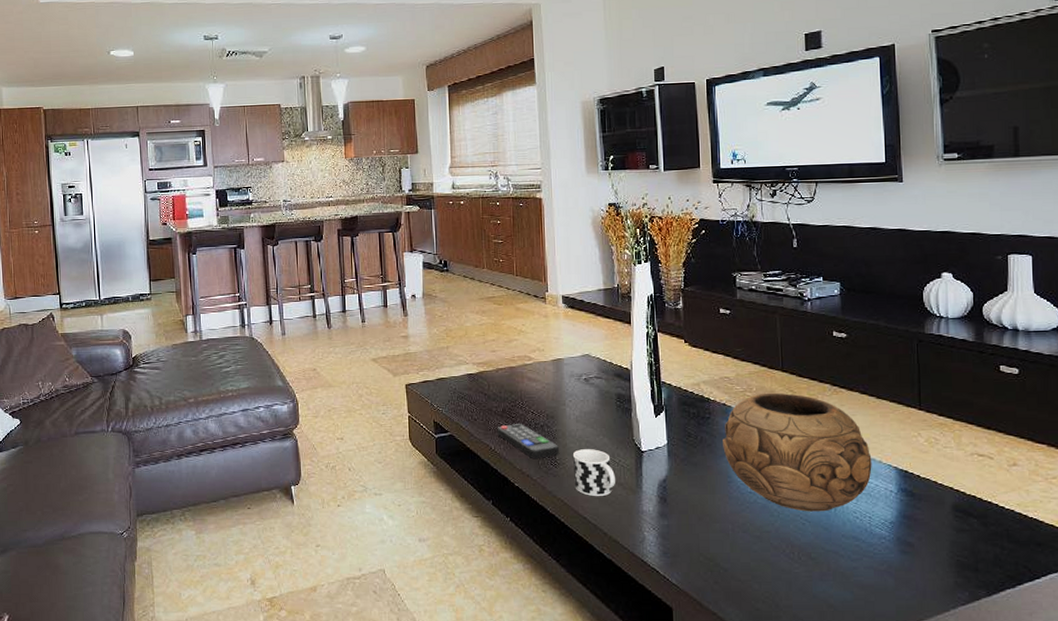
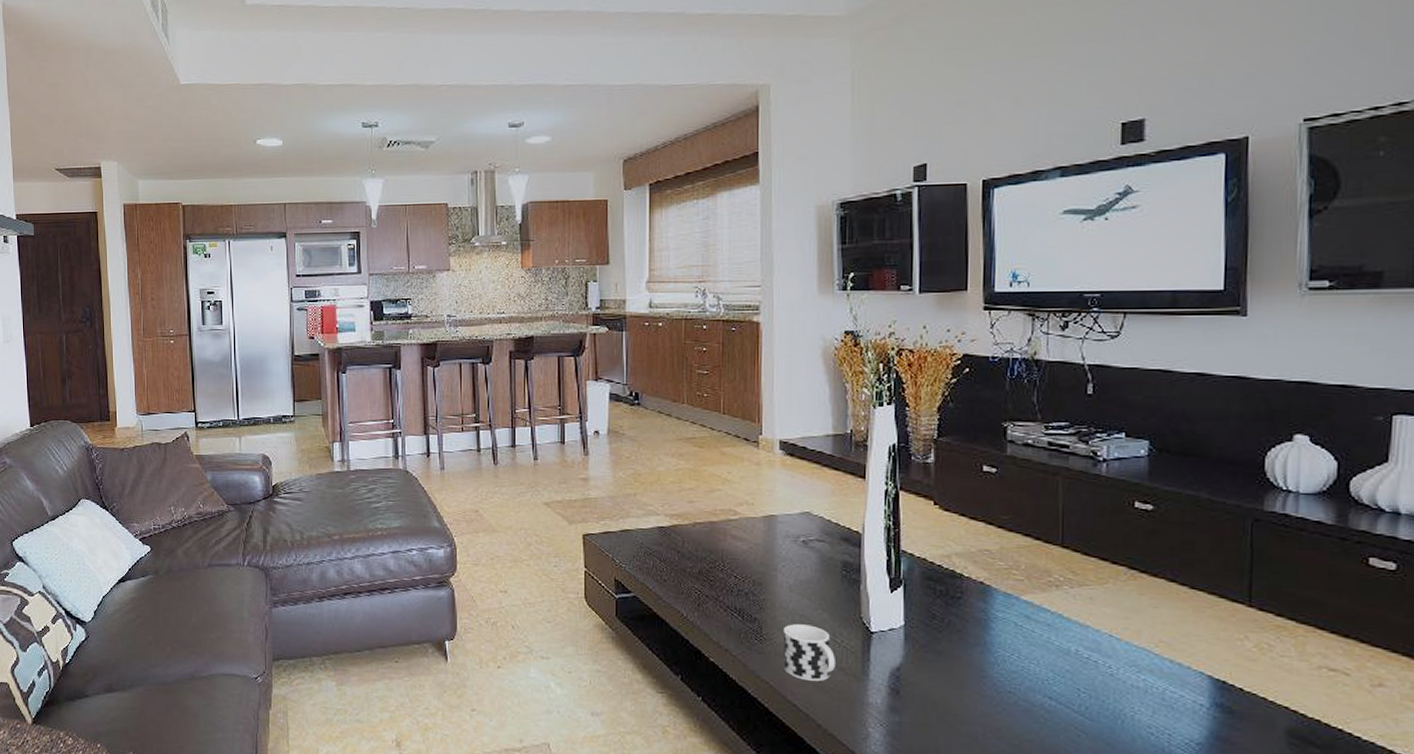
remote control: present [497,423,559,458] -> none [690,587,766,631]
decorative bowl: present [723,392,872,512] -> none [977,572,1177,723]

